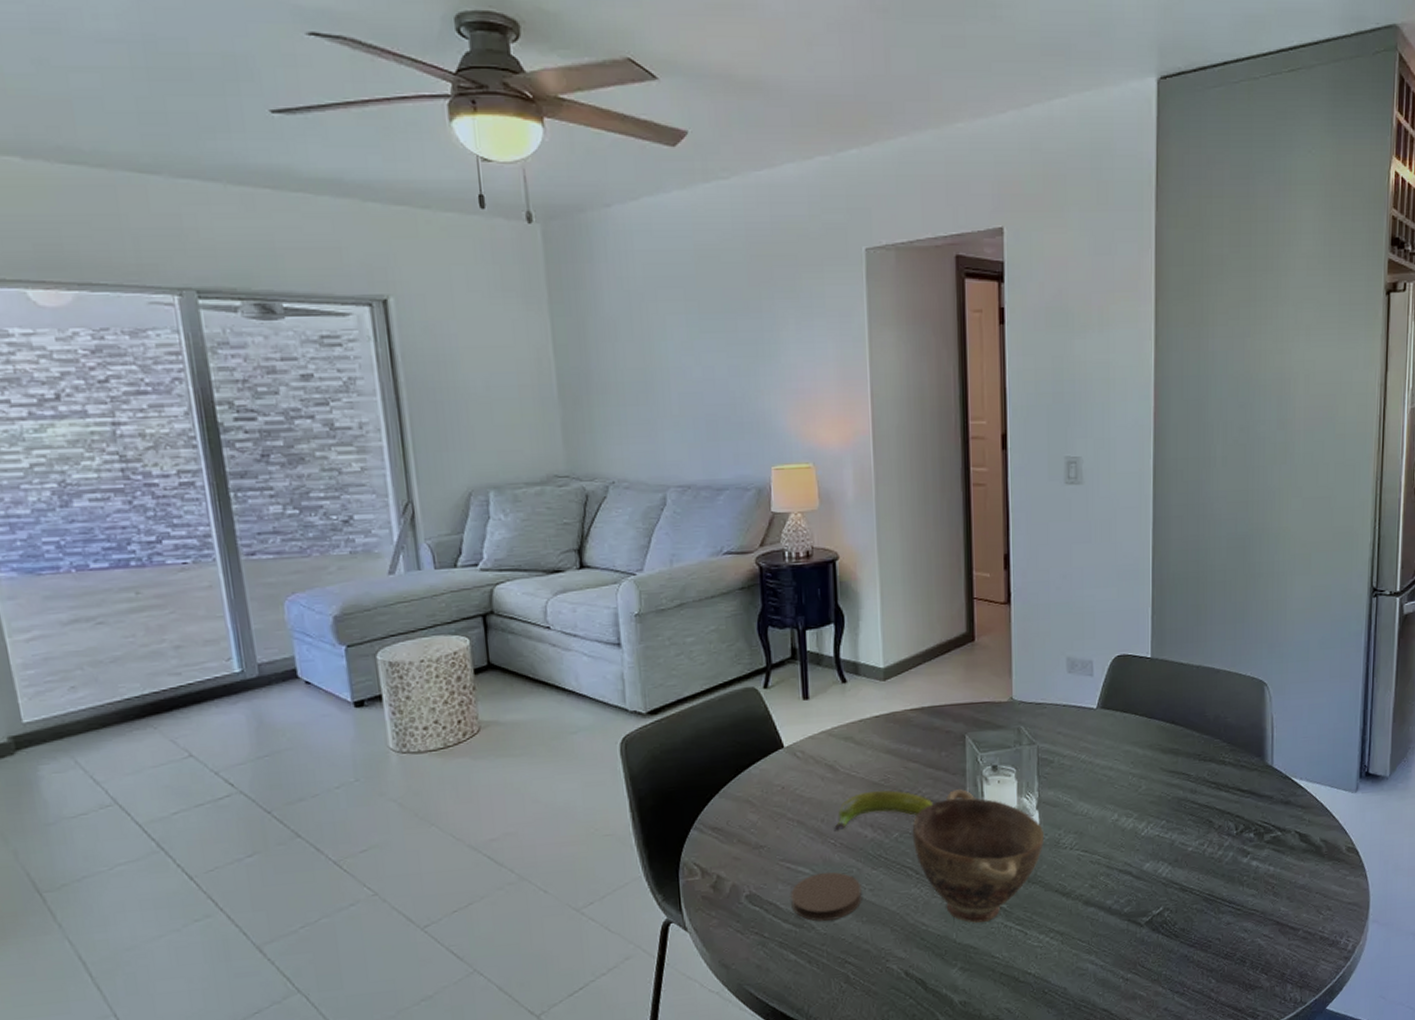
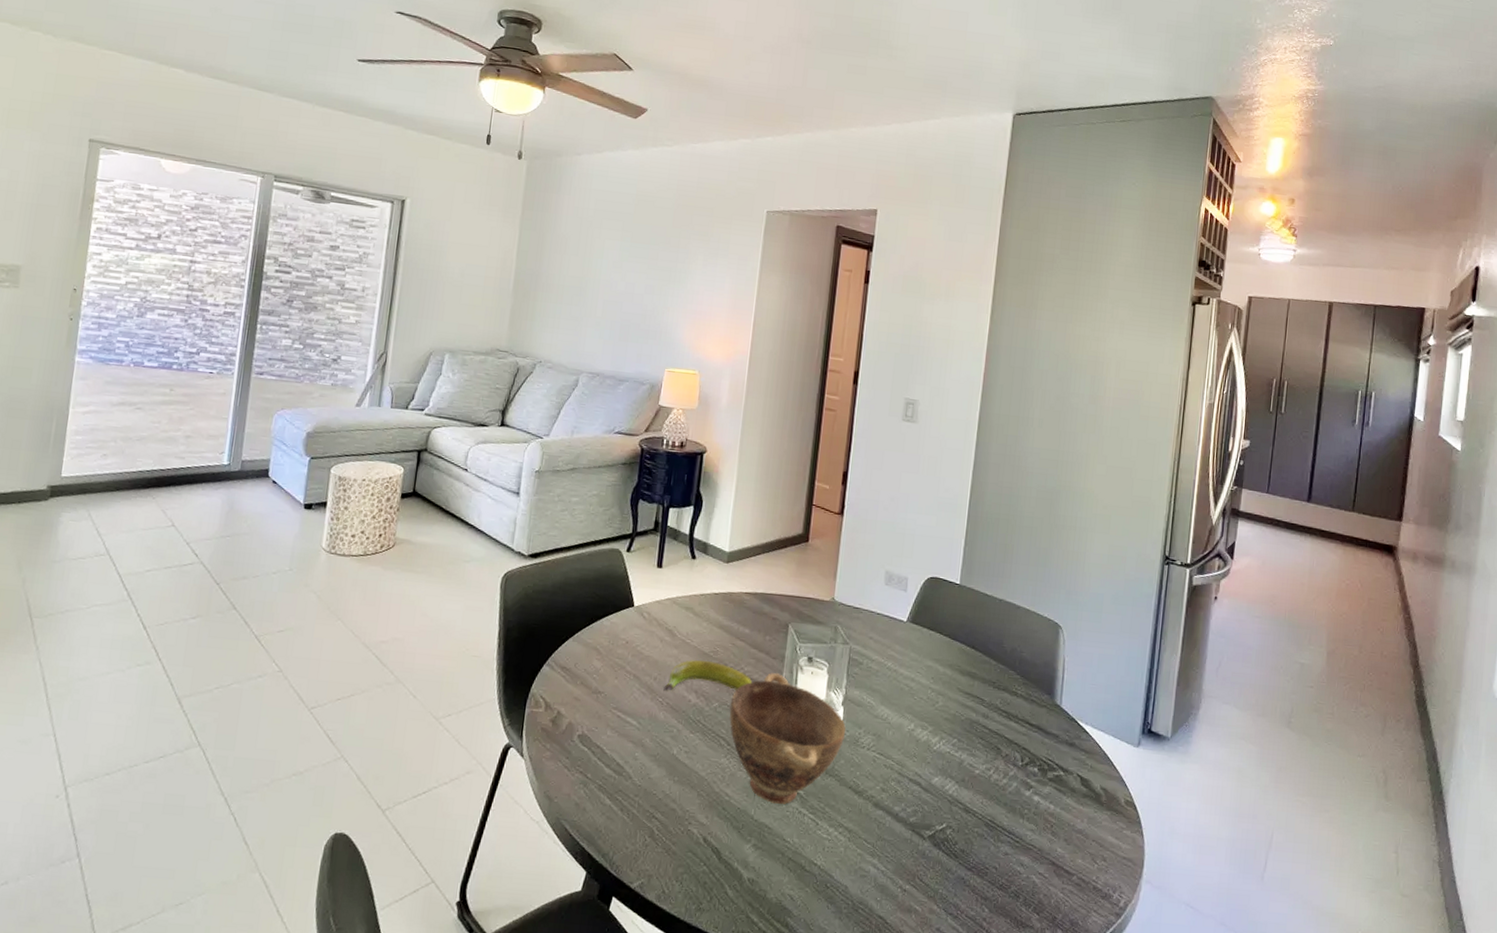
coaster: present [791,872,862,922] -> none [615,727,679,774]

